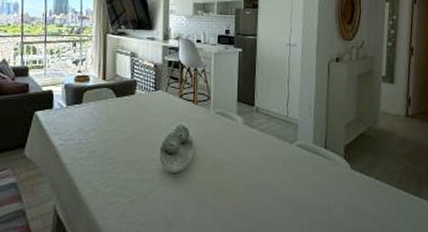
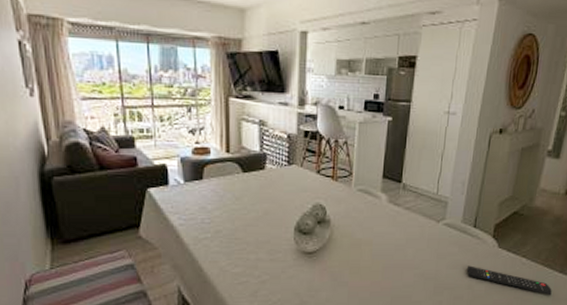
remote control: none [323,187,412,221] -> present [466,265,552,296]

